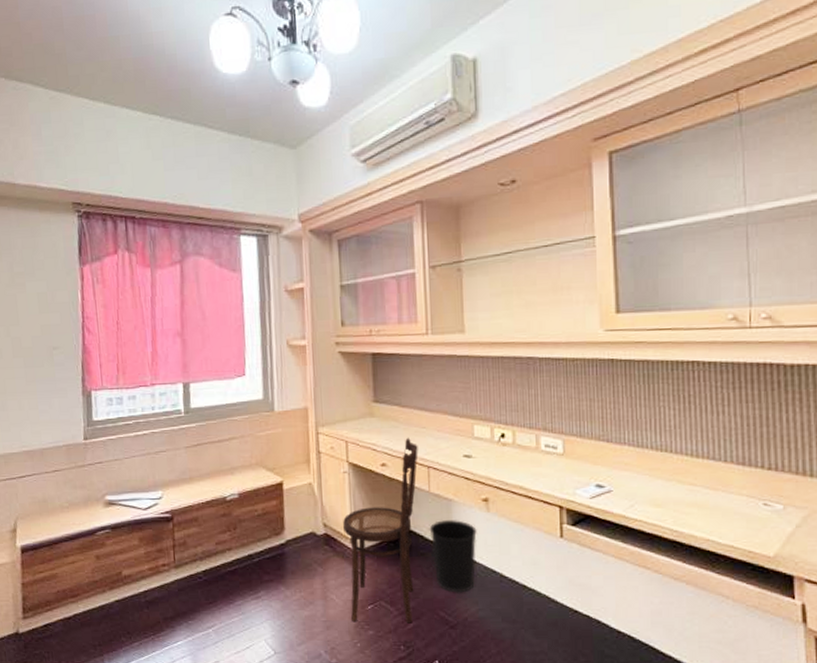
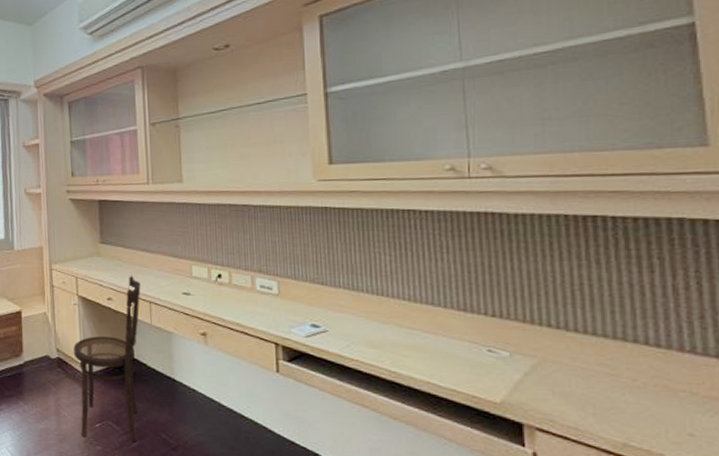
wastebasket: present [429,520,477,593] -> none [151,351,196,418]

